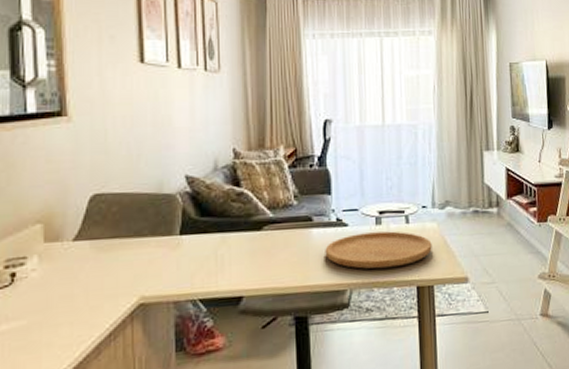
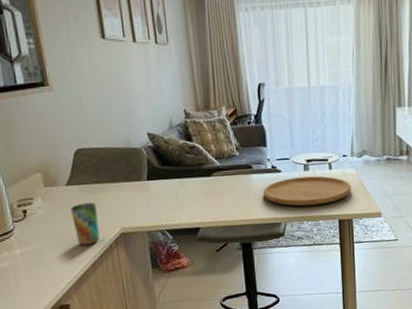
cup: none [74,263,110,321] -> present [69,202,100,245]

